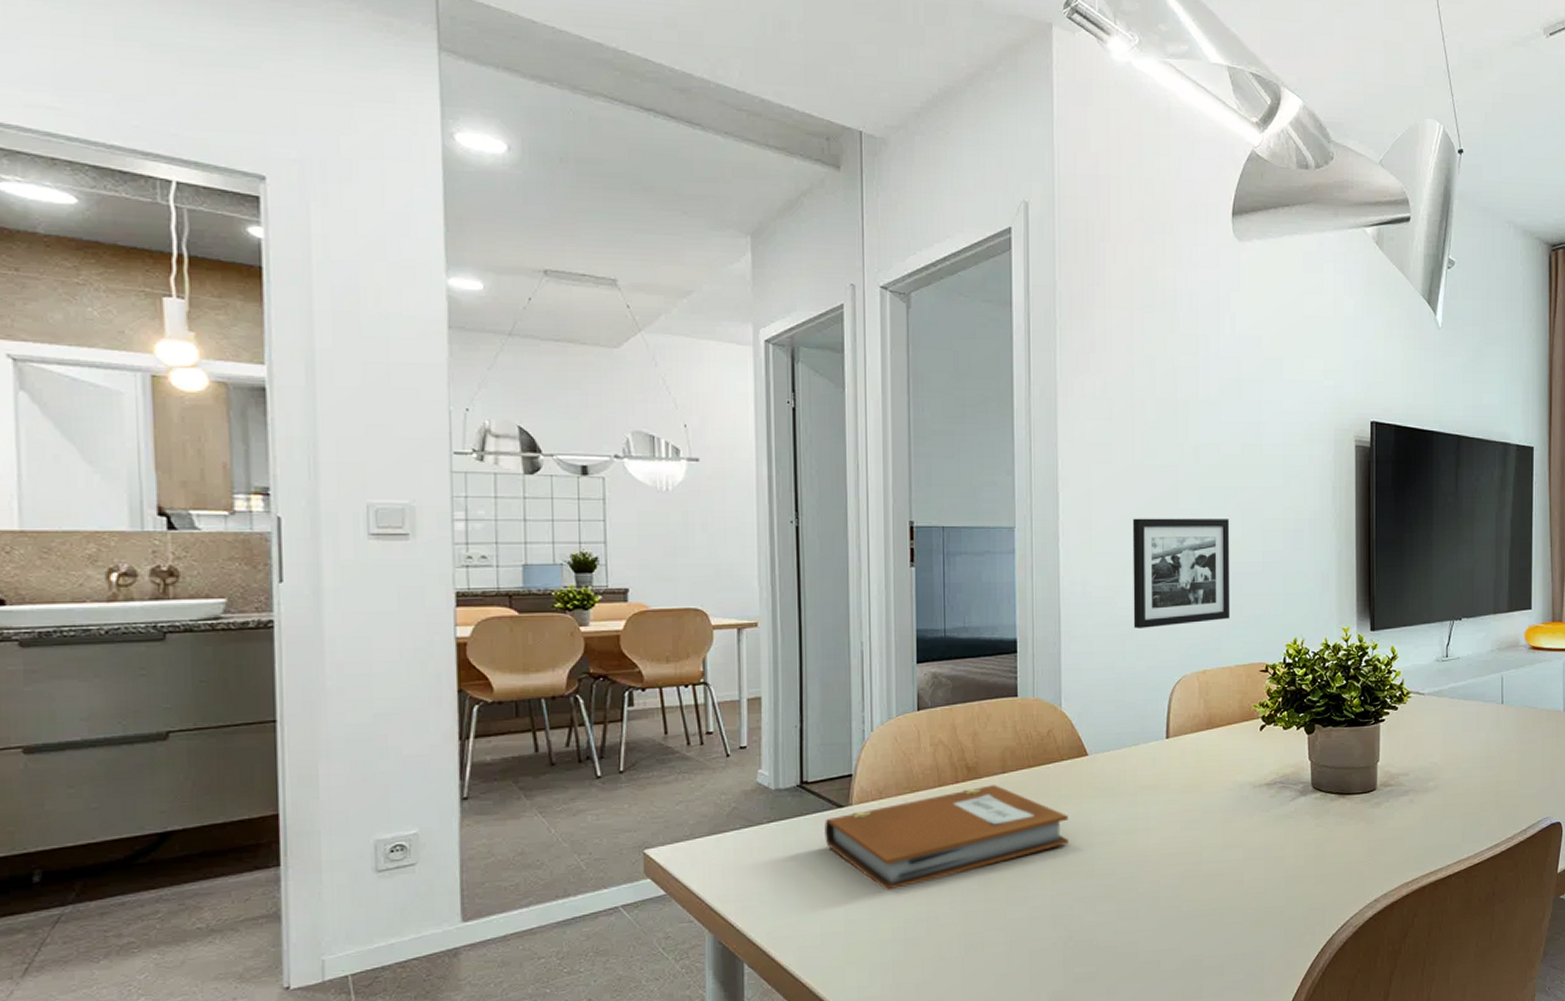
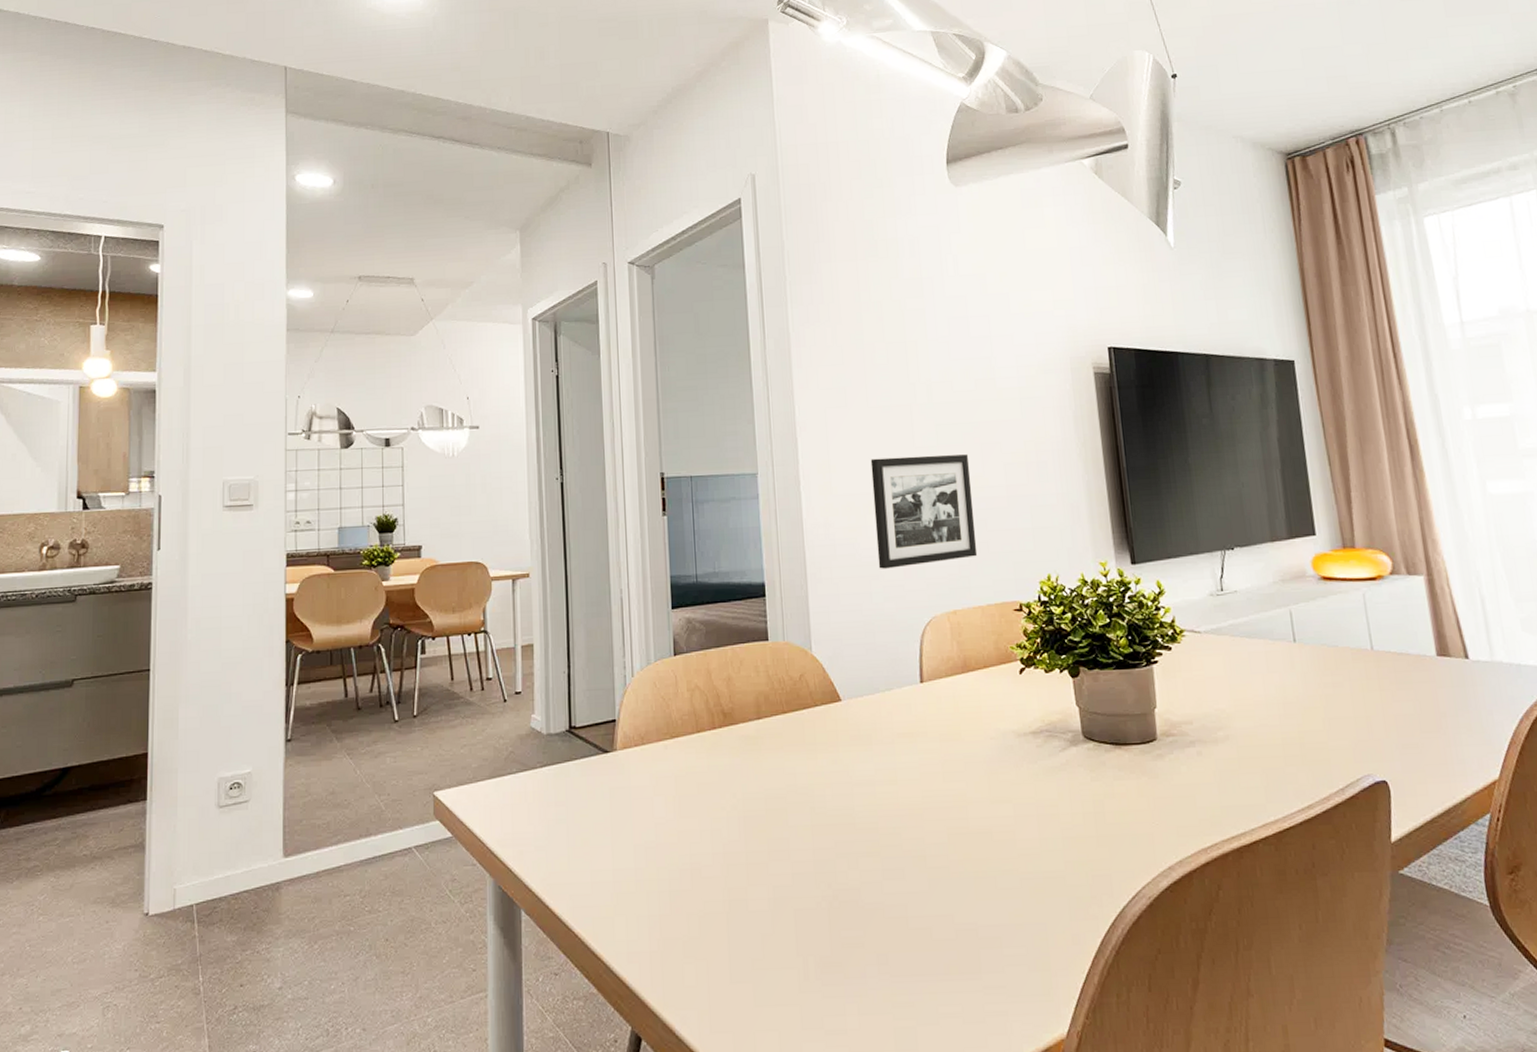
notebook: present [824,785,1068,890] -> none [592,731,827,839]

